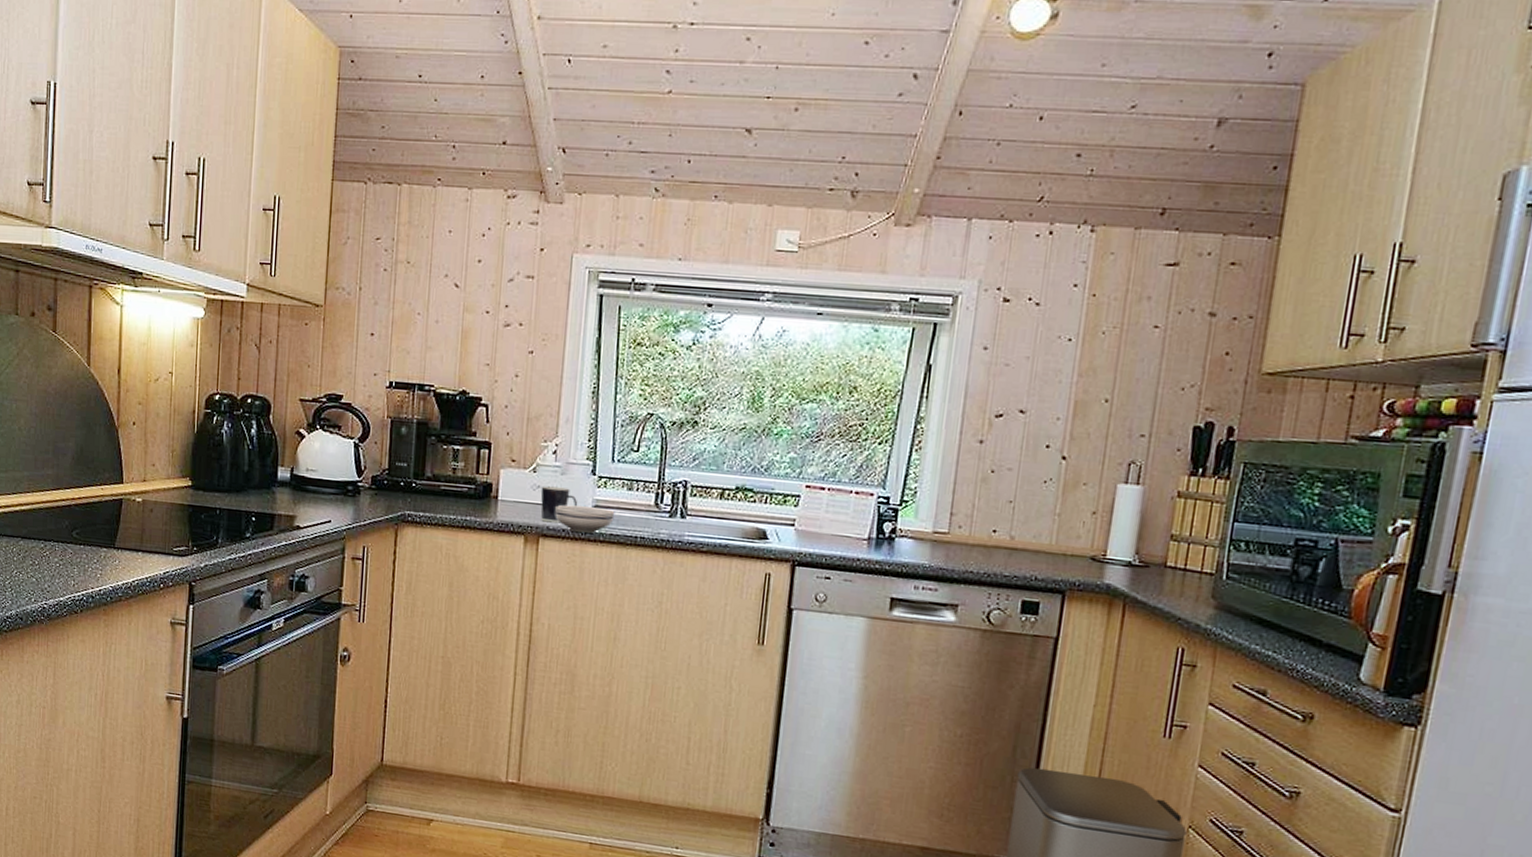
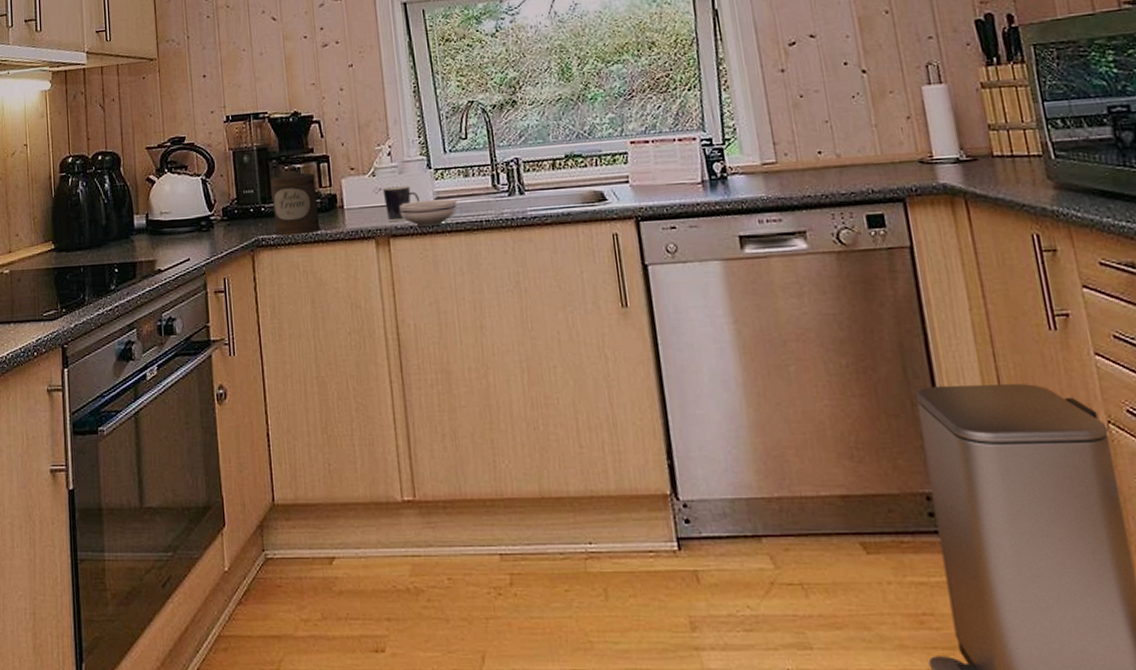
canister: none [423,446,473,518] -> present [271,166,320,236]

